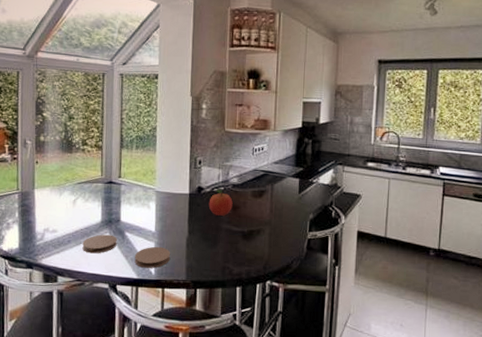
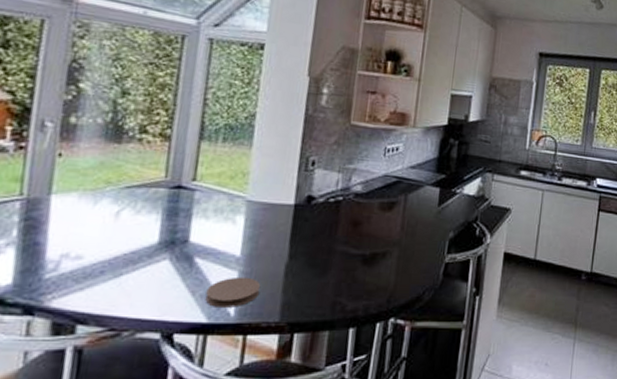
coaster: present [82,234,117,254] -> none [123,261,182,290]
fruit: present [208,189,233,217] -> none [320,199,354,235]

